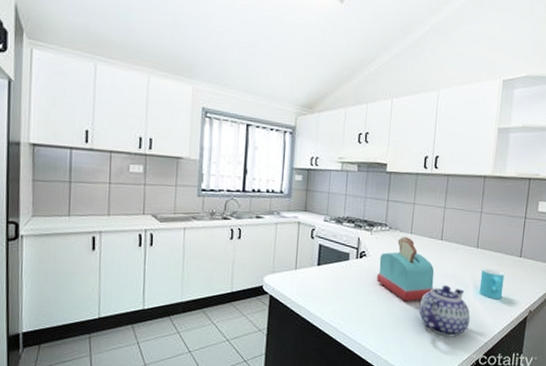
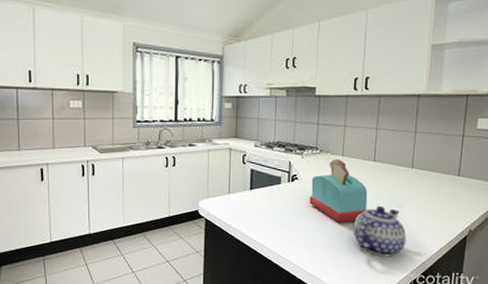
cup: present [479,268,505,300] -> none [415,188,442,219]

